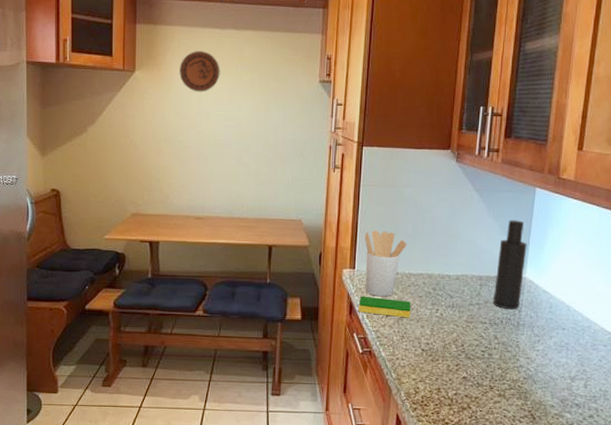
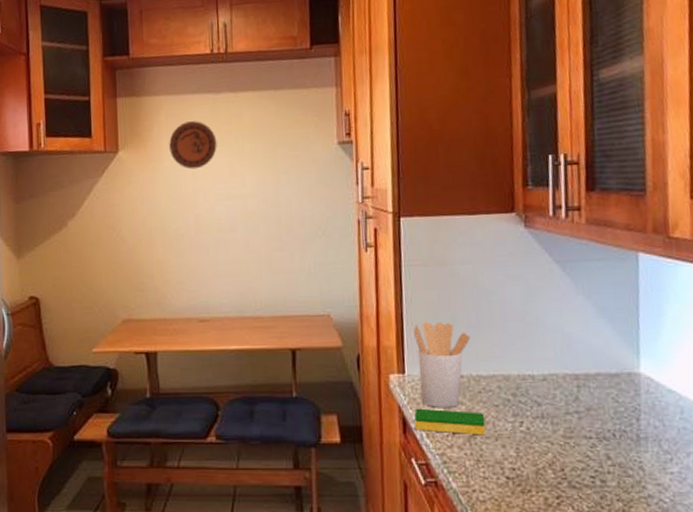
atomizer: present [493,220,527,310] -> none [597,297,637,418]

